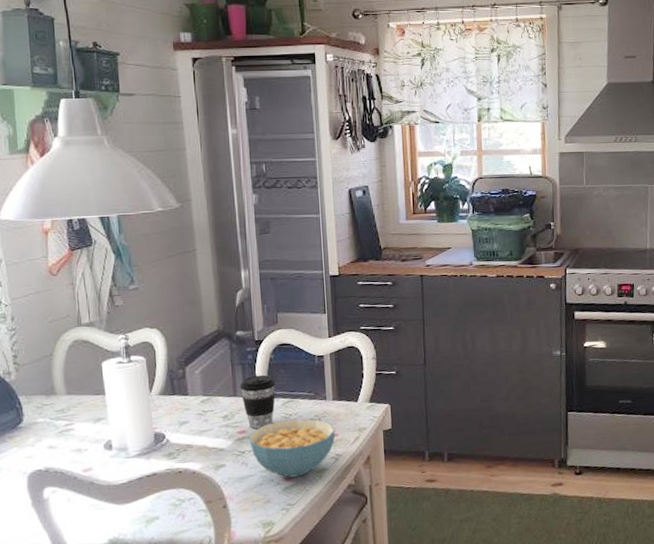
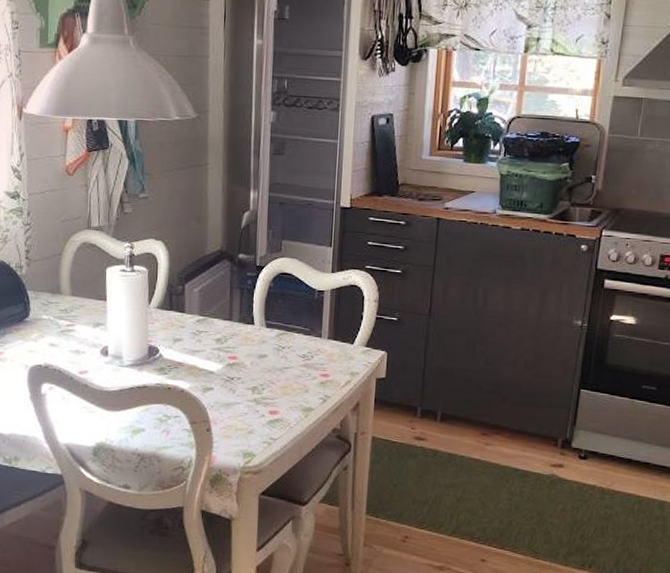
coffee cup: present [240,375,276,429] -> none [236,302,272,357]
cereal bowl: present [248,419,336,478] -> none [238,352,327,412]

